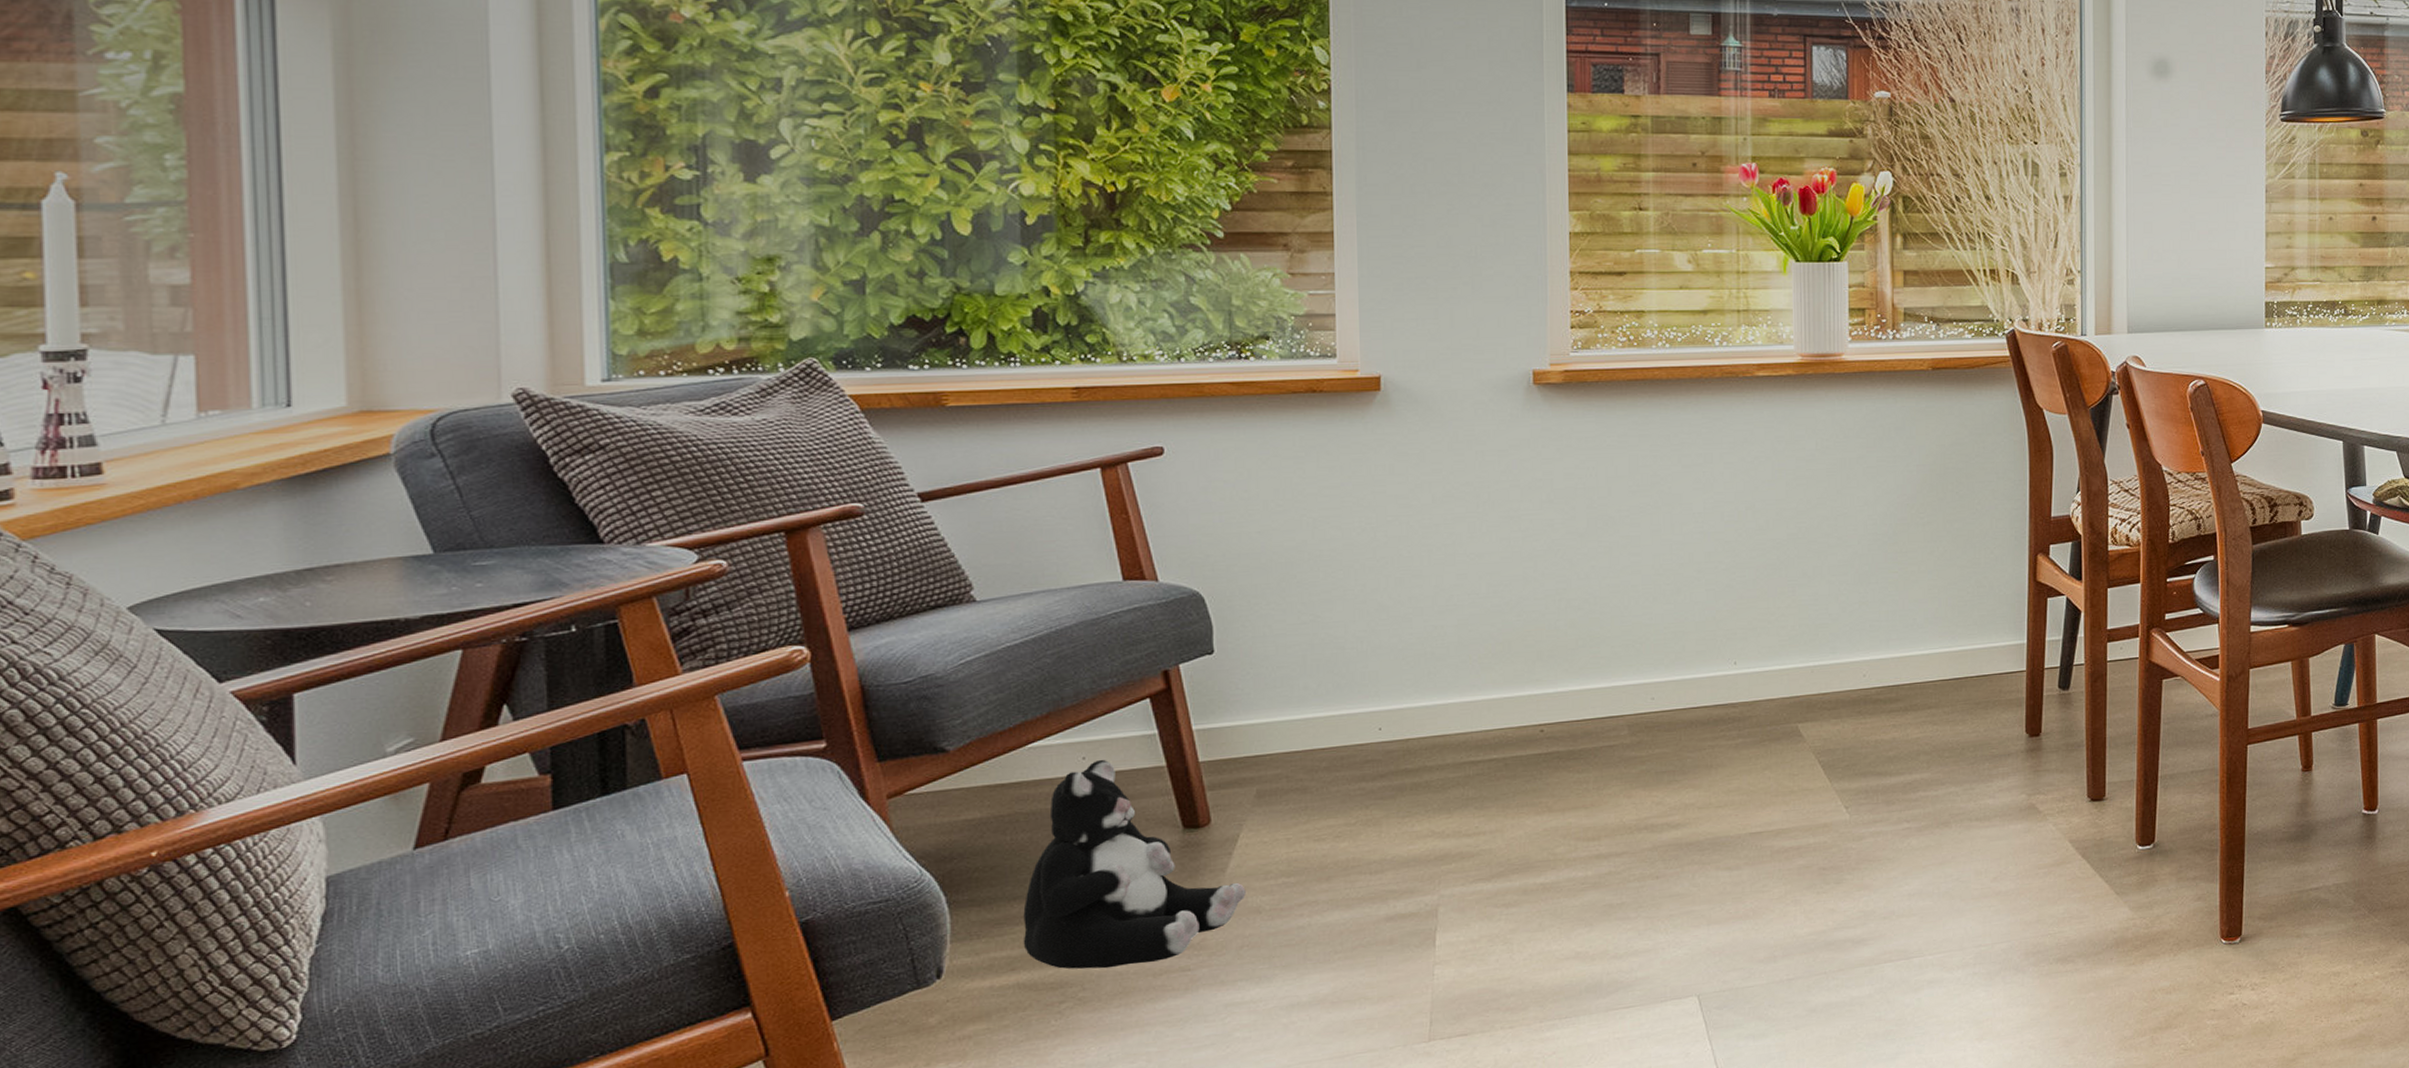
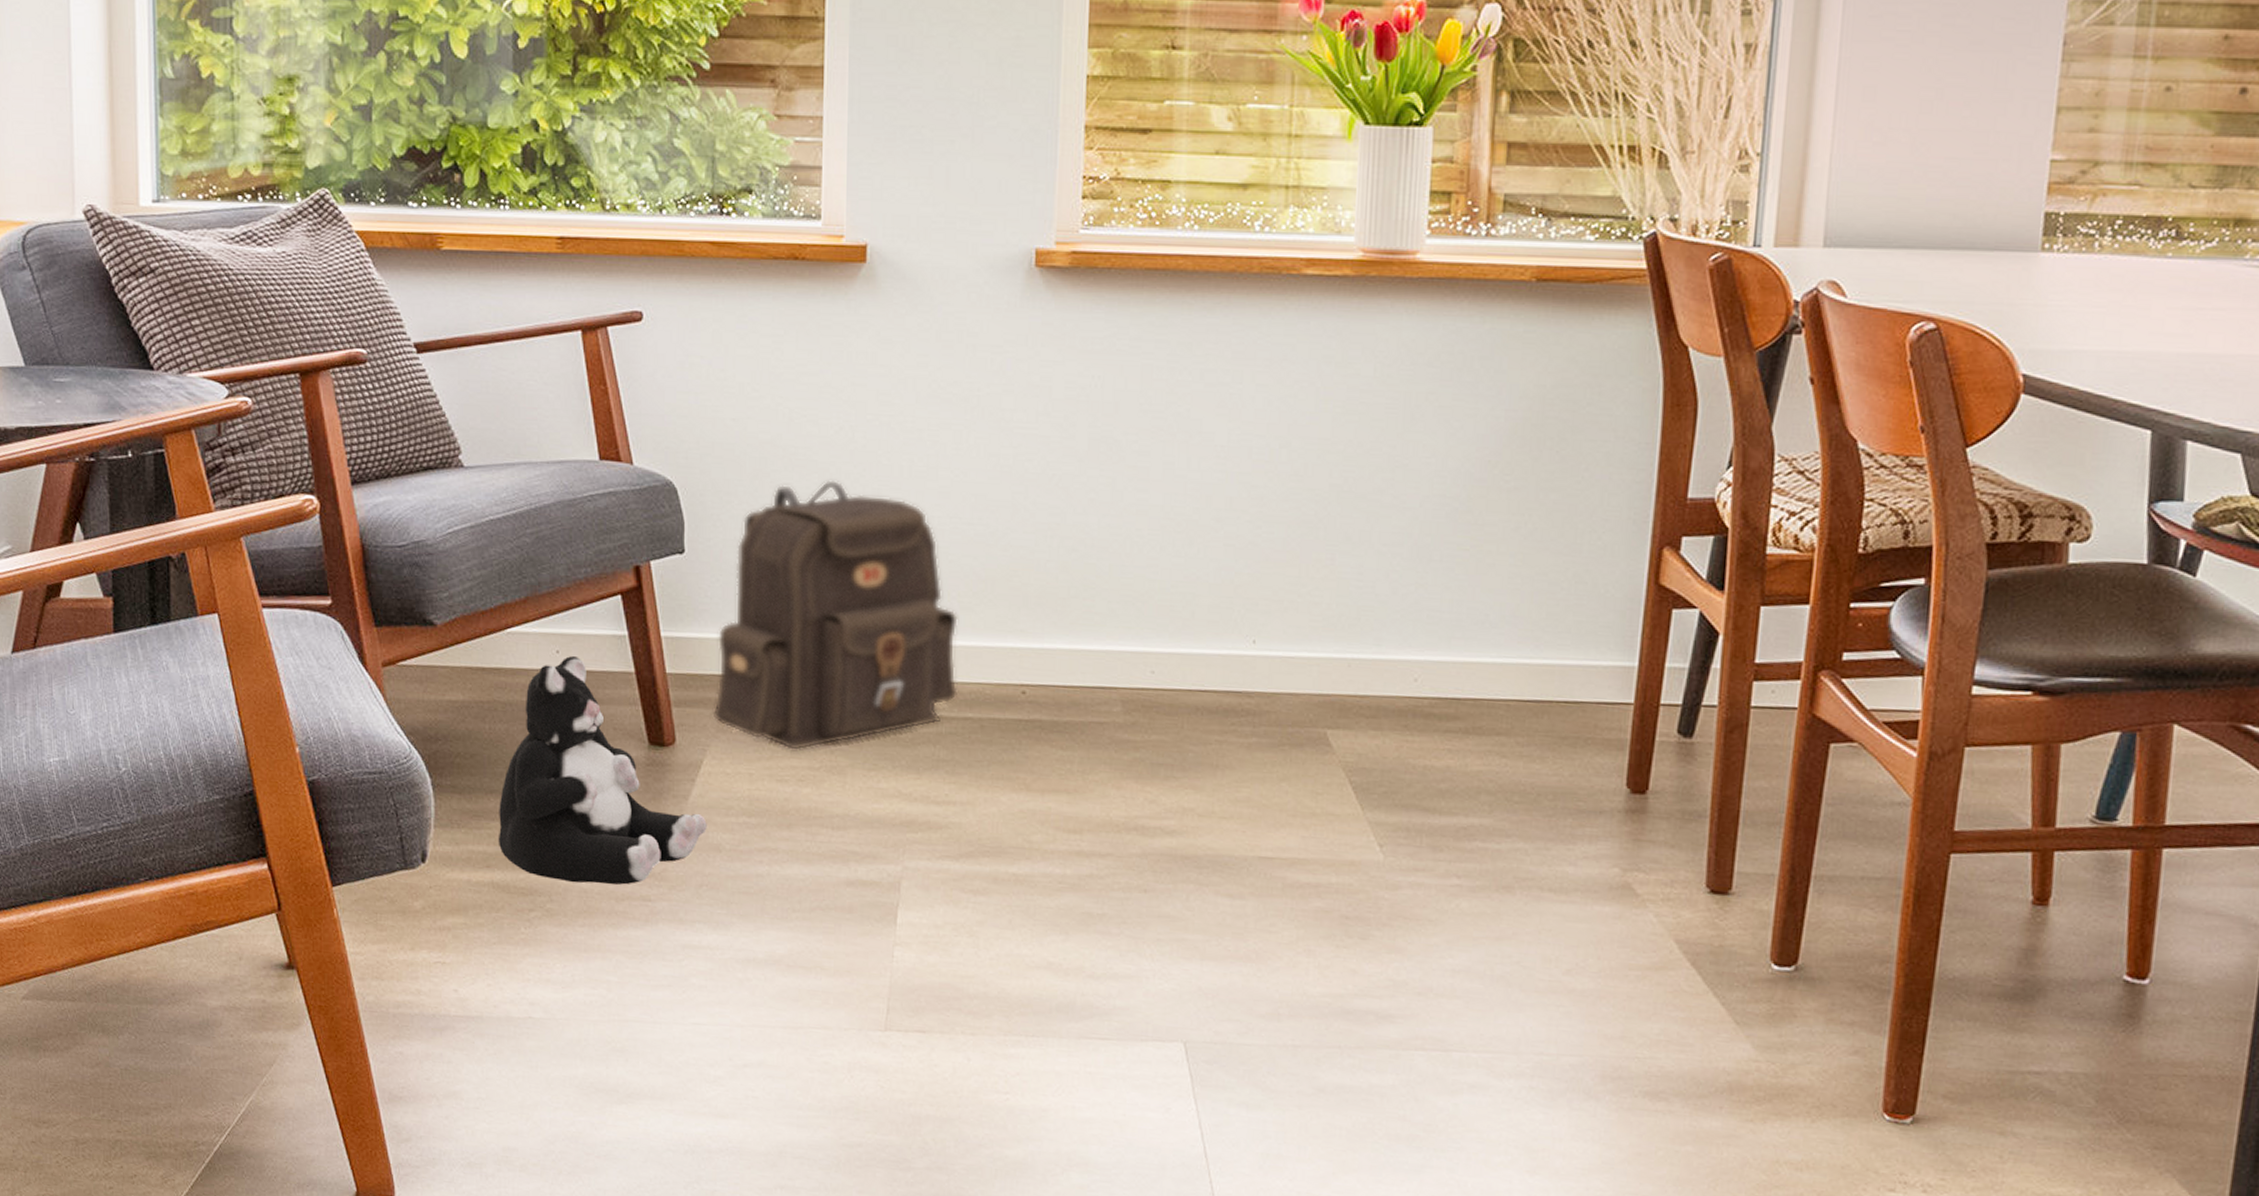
backpack: none [1247,574,1482,812] -> present [712,479,958,751]

